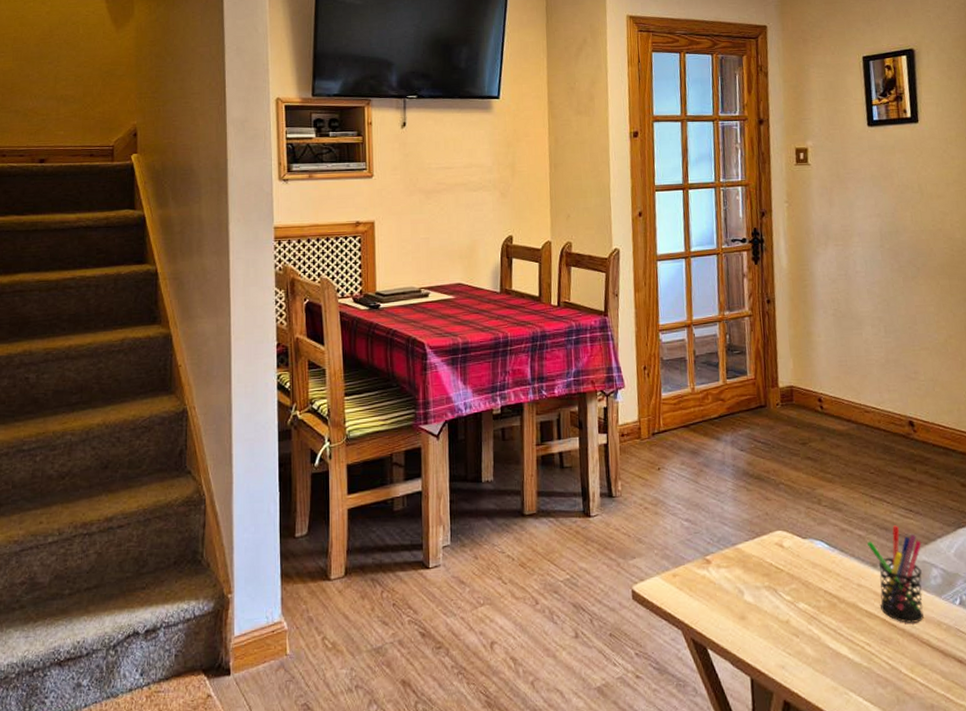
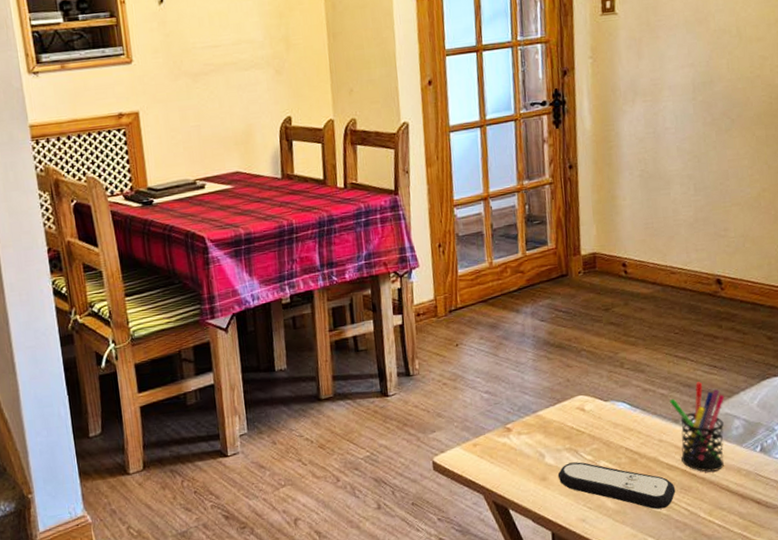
remote control: none [756,602,876,661] -> present [557,462,676,510]

